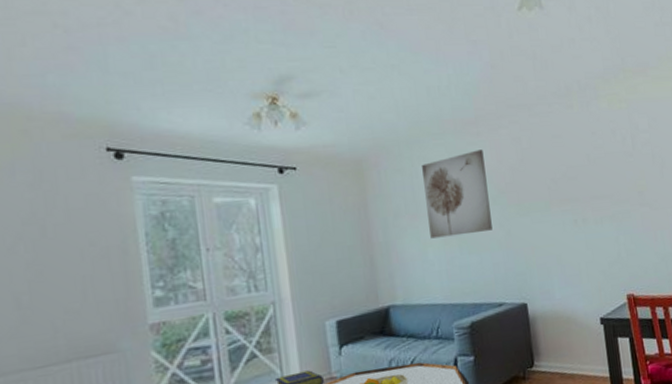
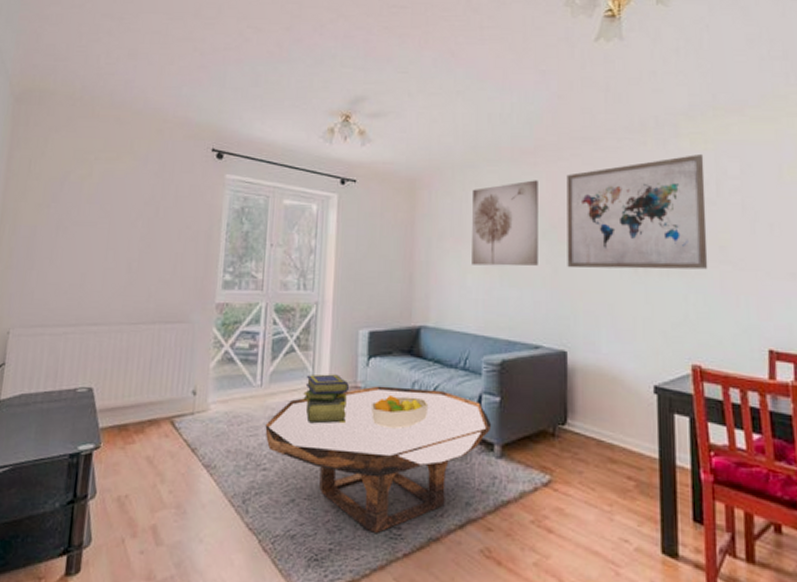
wall art: none [508,112,632,228] -> present [567,153,708,270]

